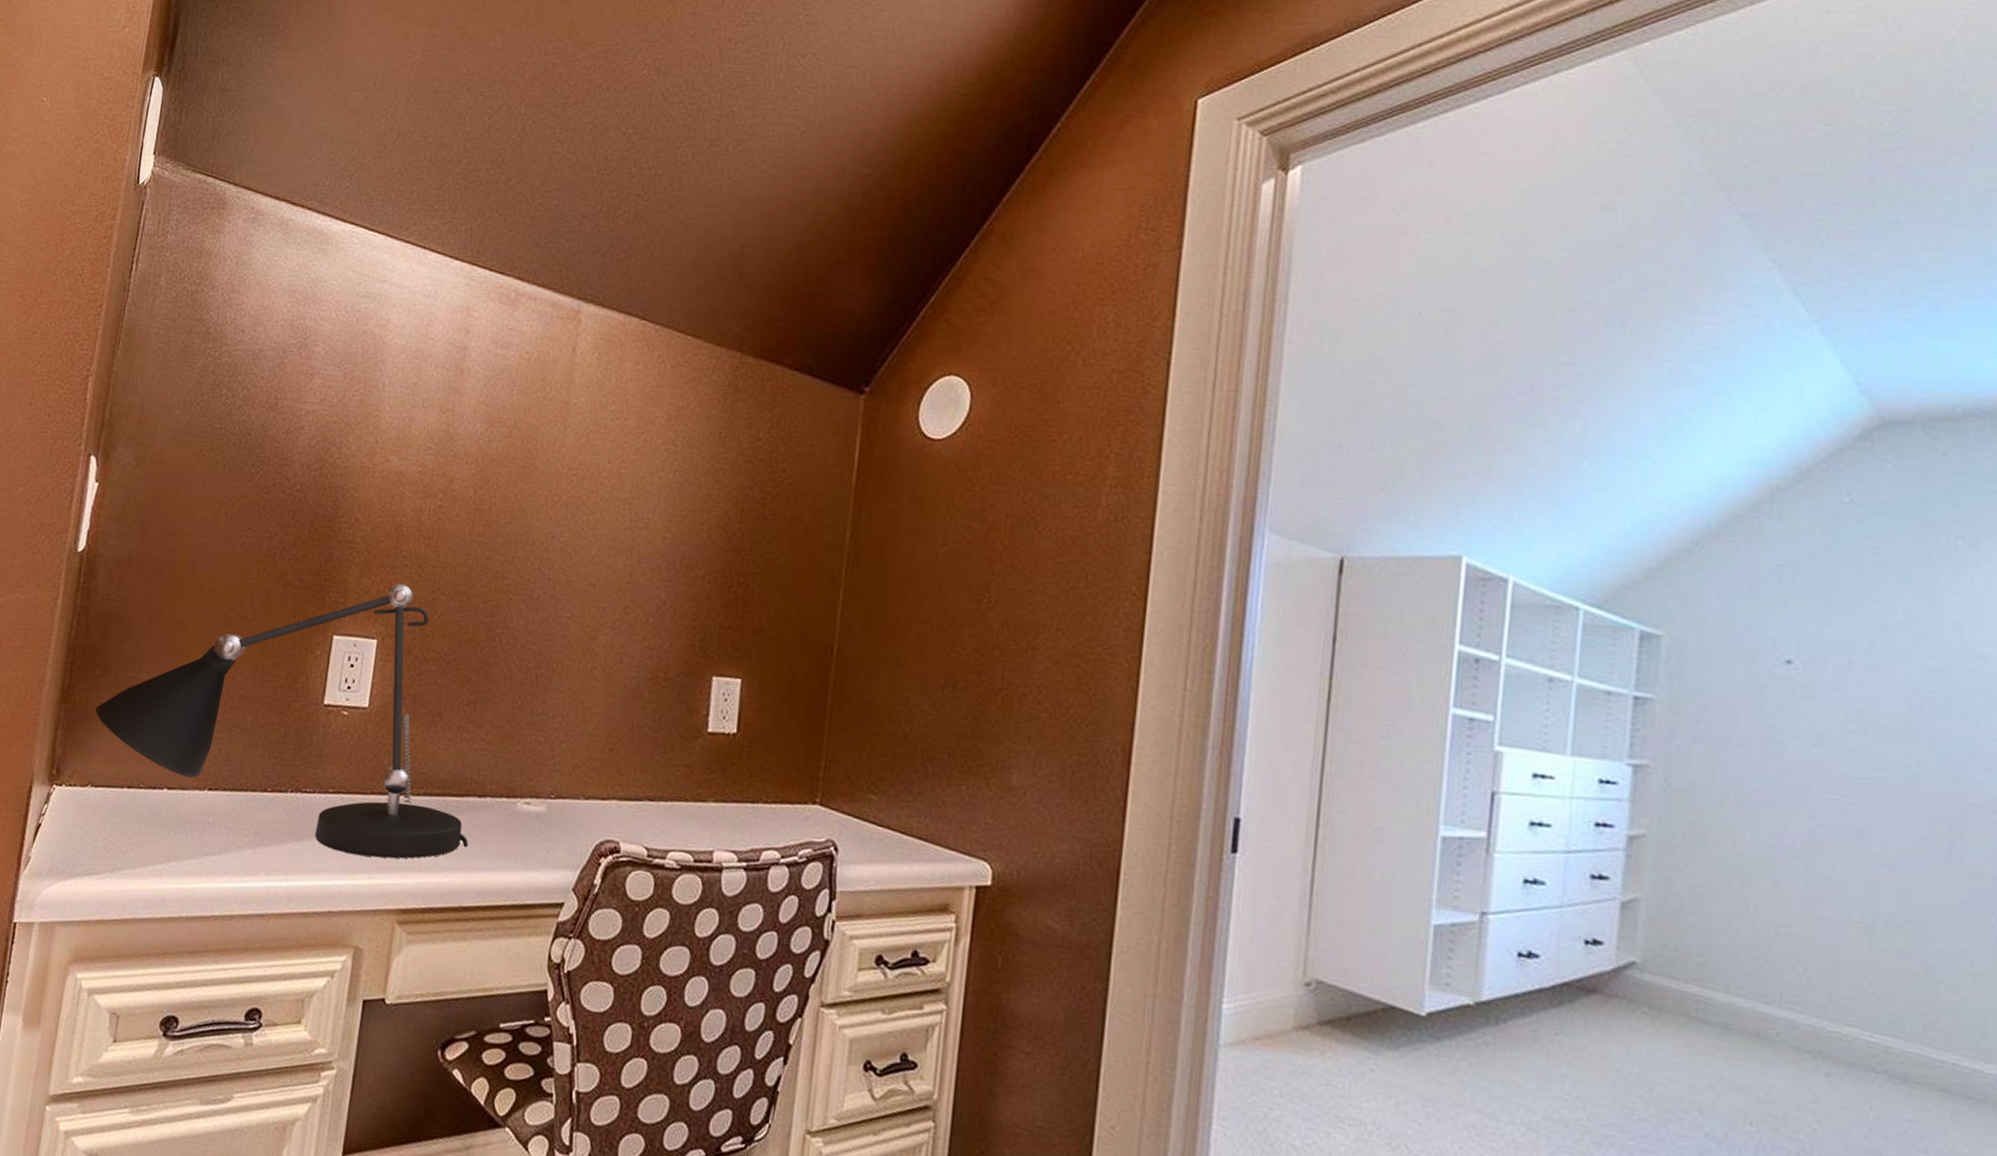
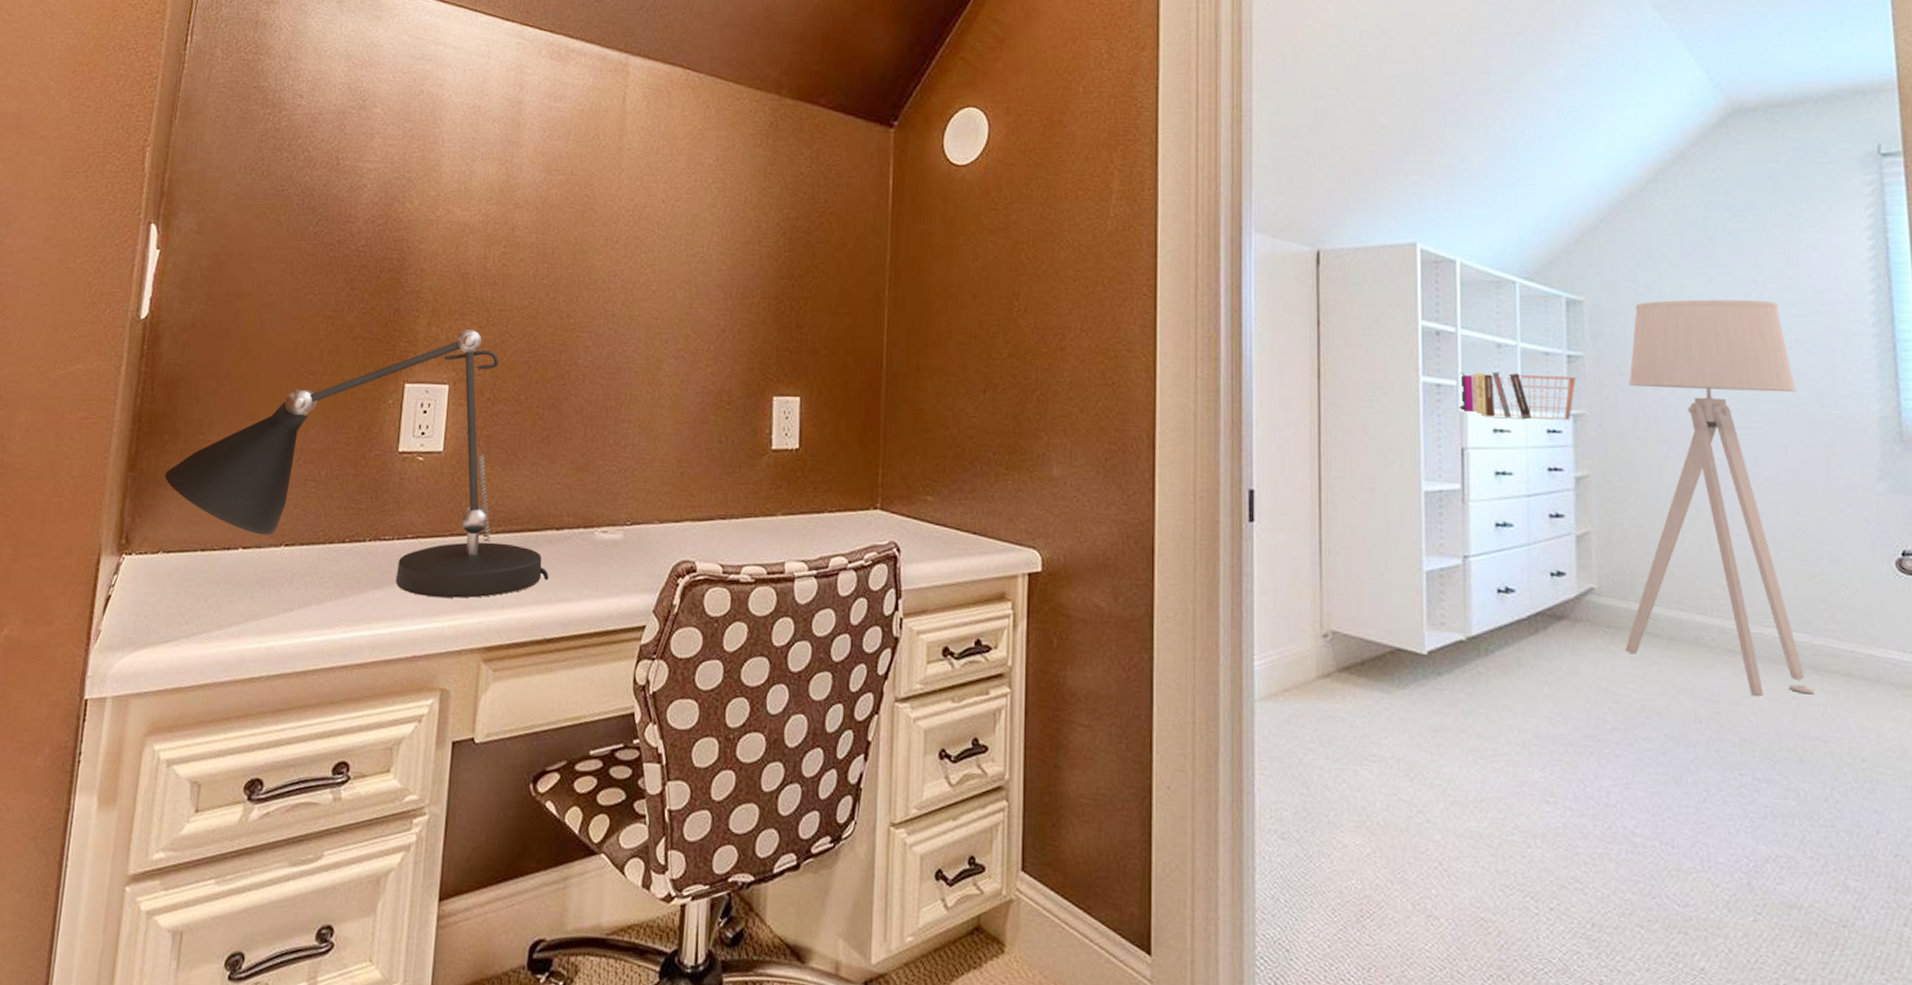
books: none [1494,707,1583,766] -> present [1460,371,1532,420]
basket: none [1535,713,1642,771] -> present [1492,374,1576,420]
floor lamp: none [1667,641,1923,1108] -> present [1625,299,1815,697]

